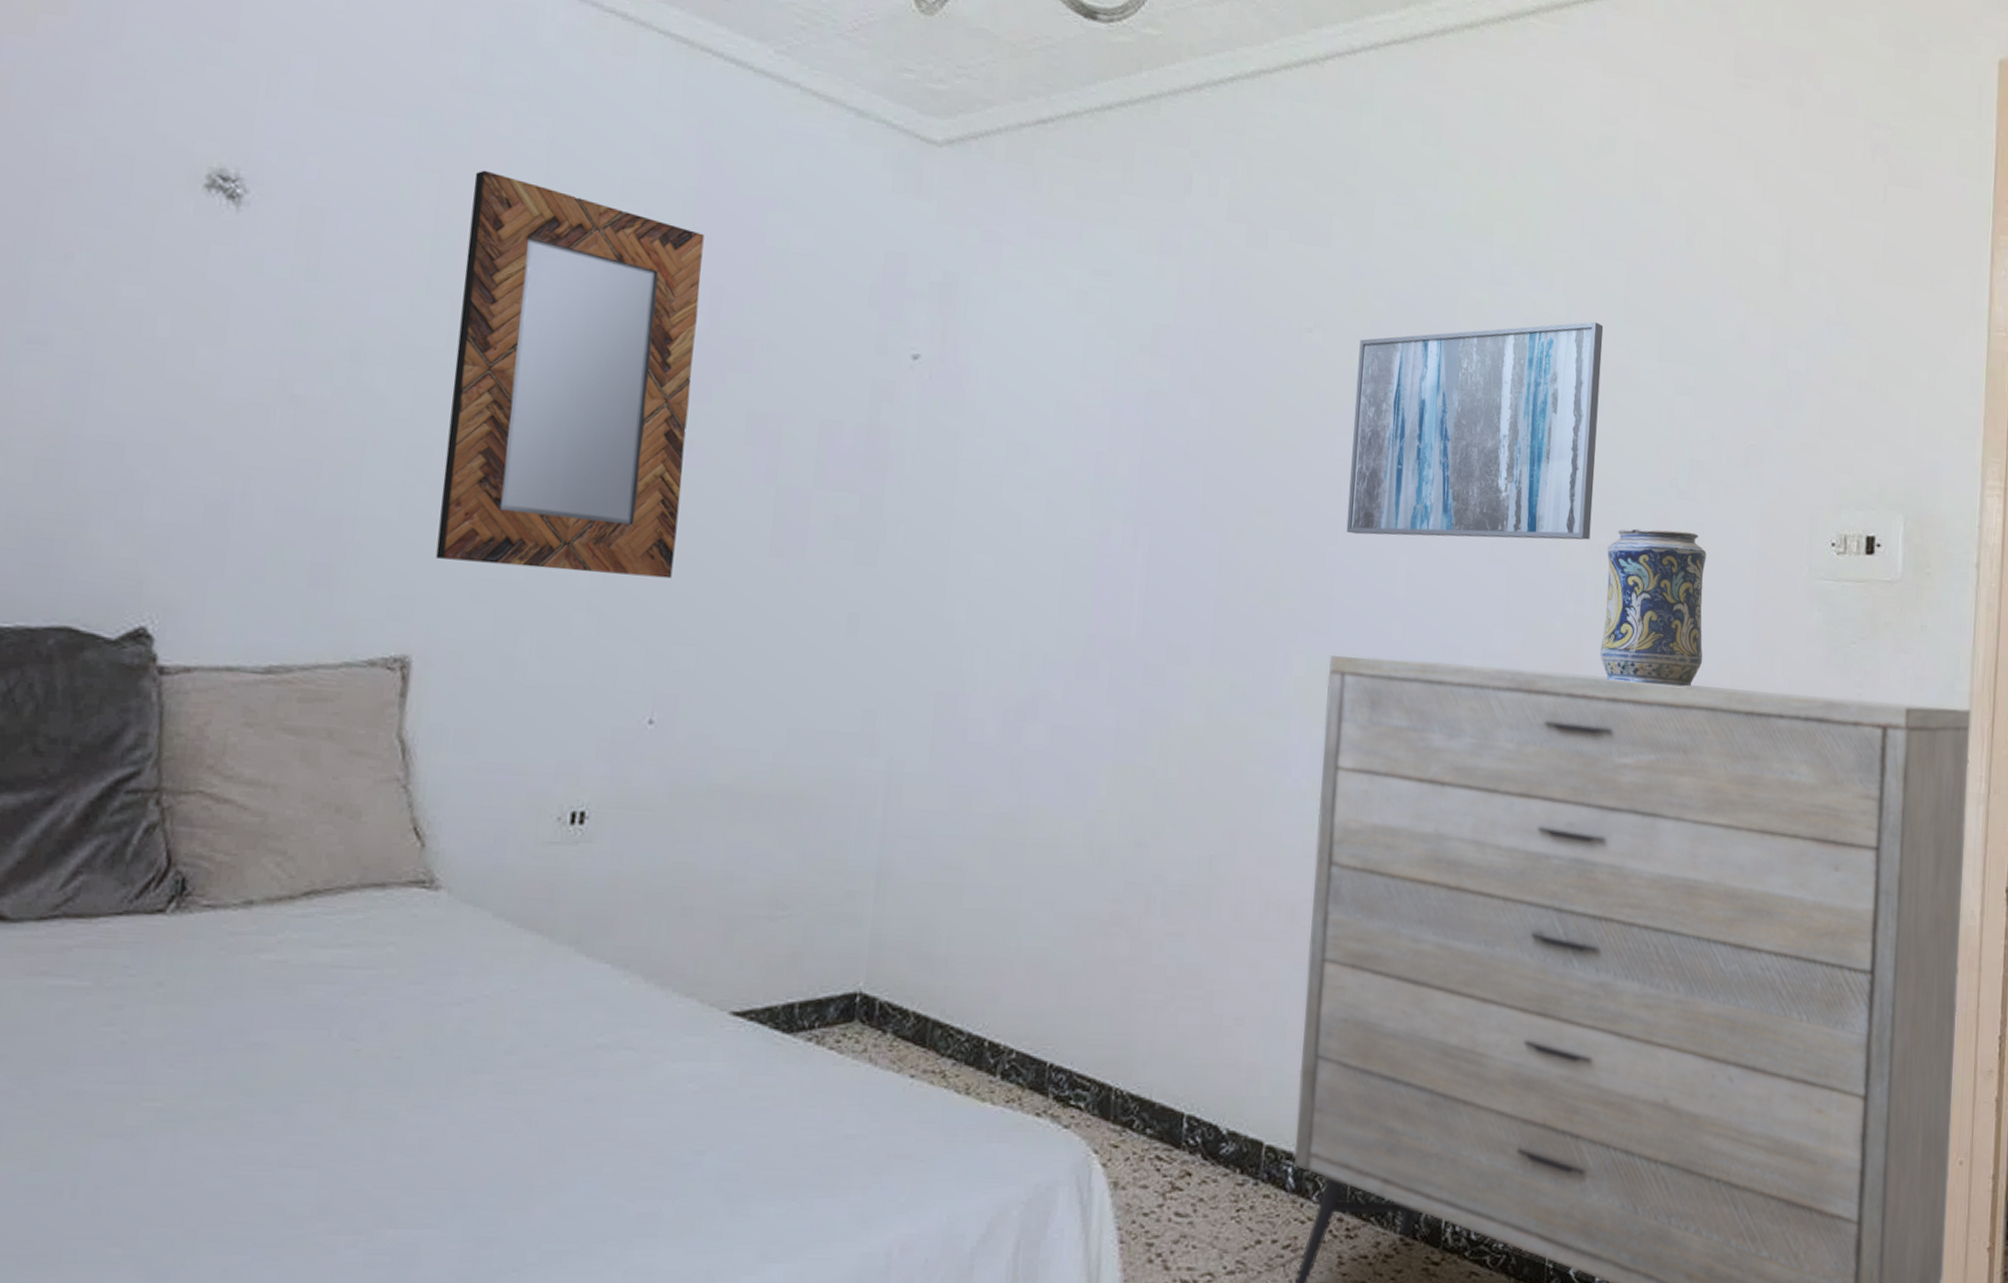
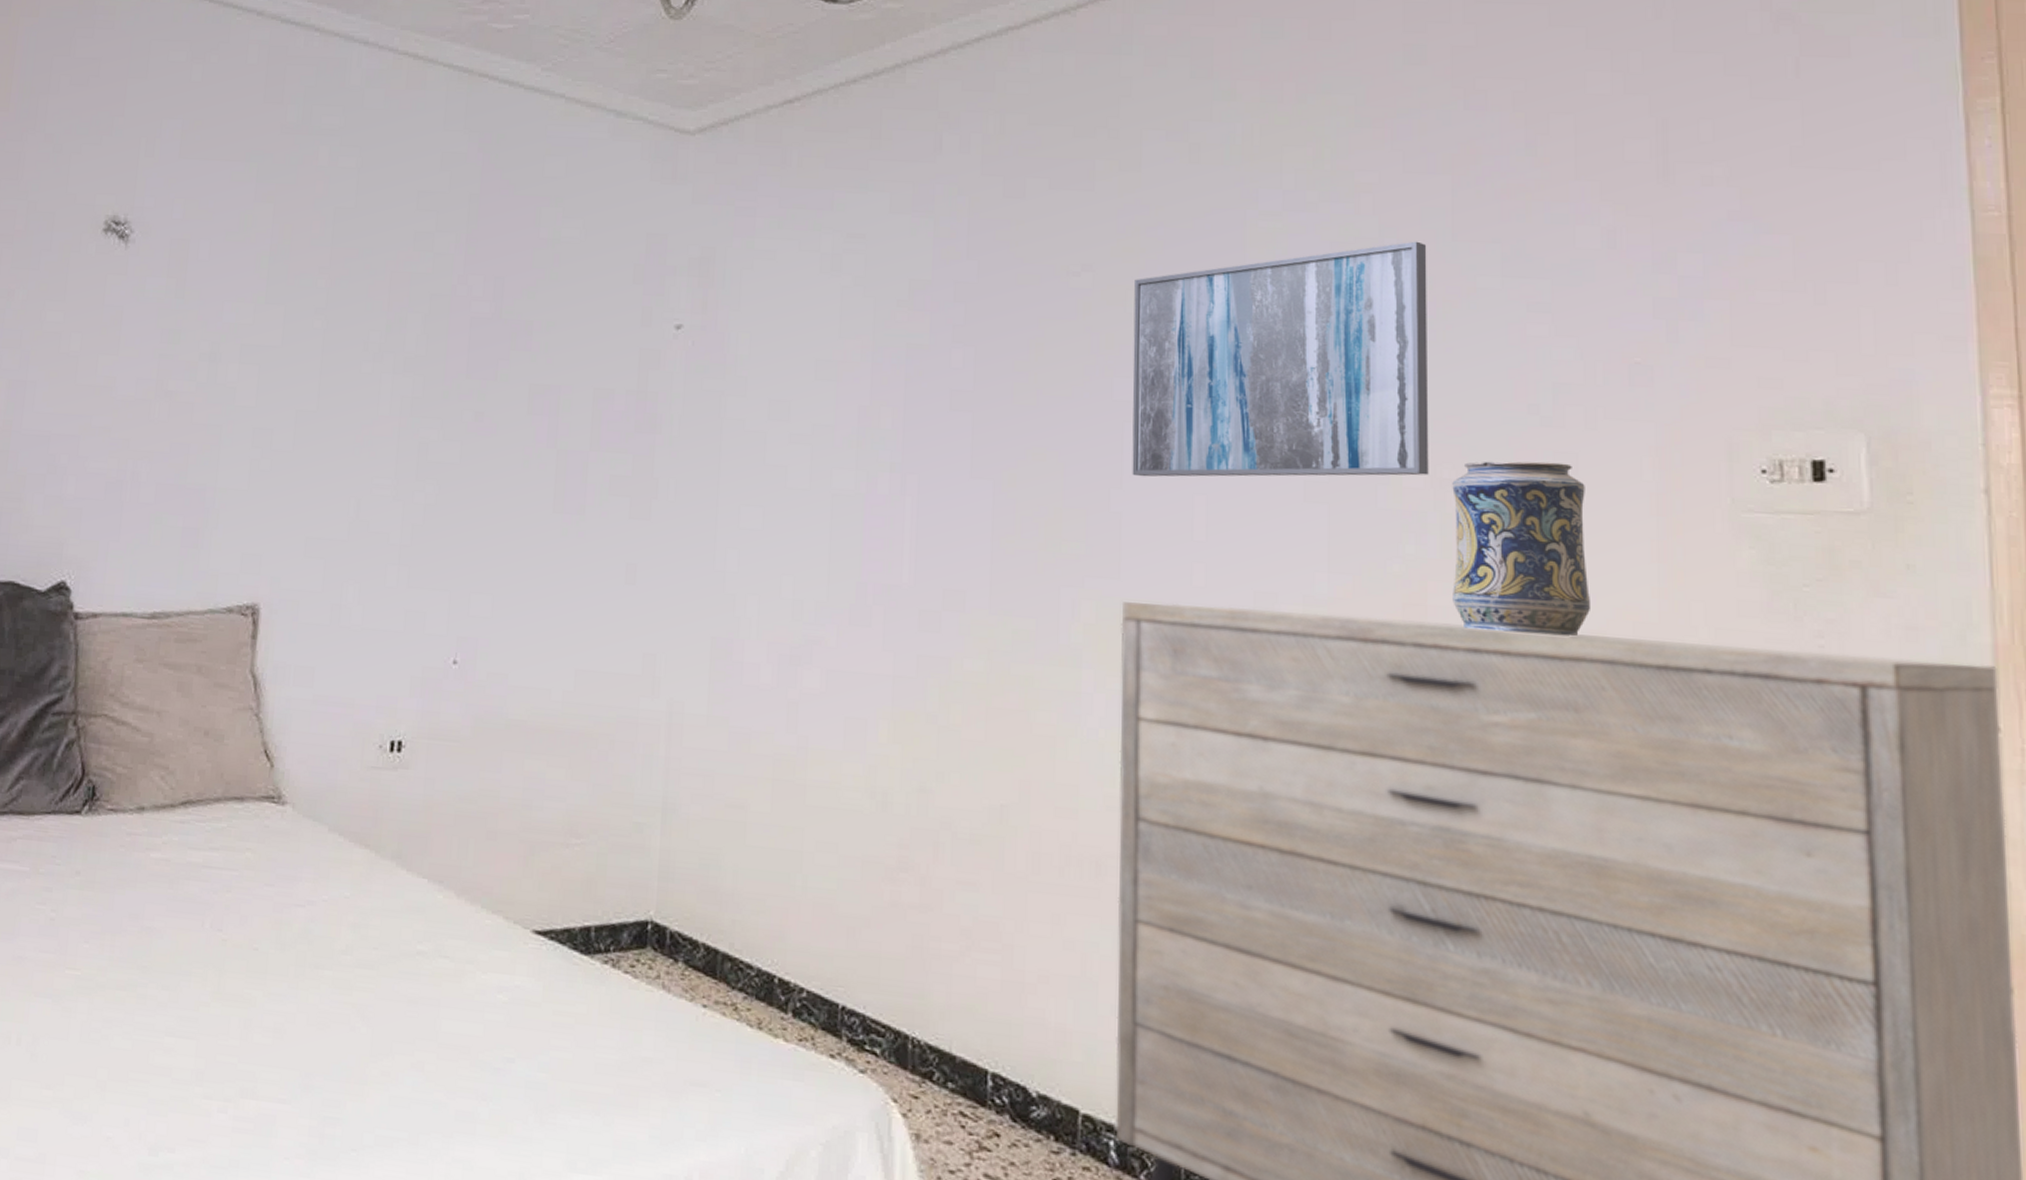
home mirror: present [435,170,704,579] -> none [277,196,487,535]

